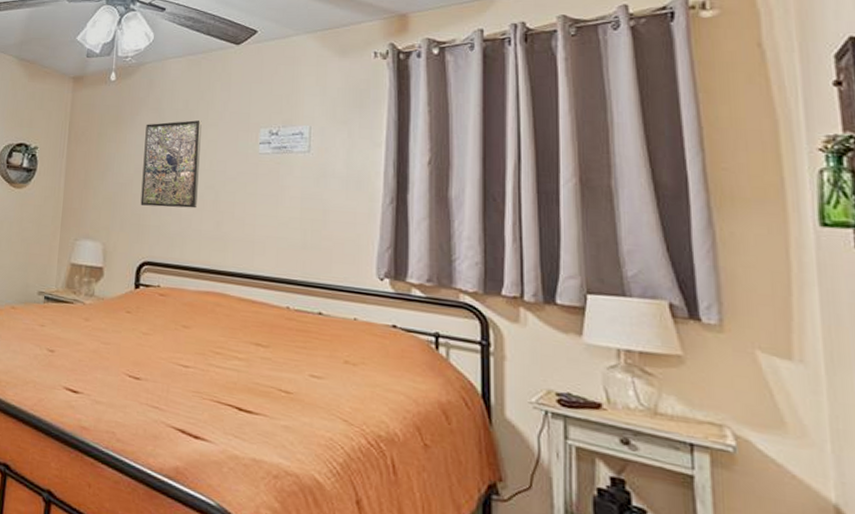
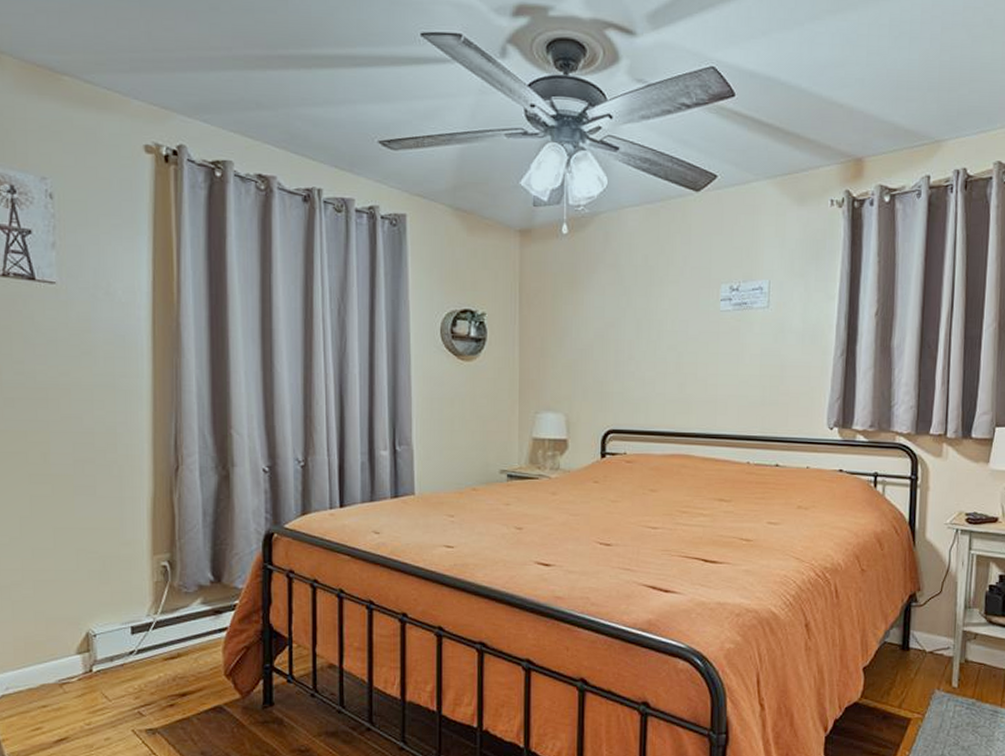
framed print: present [140,120,202,209] -> none [602,277,662,372]

